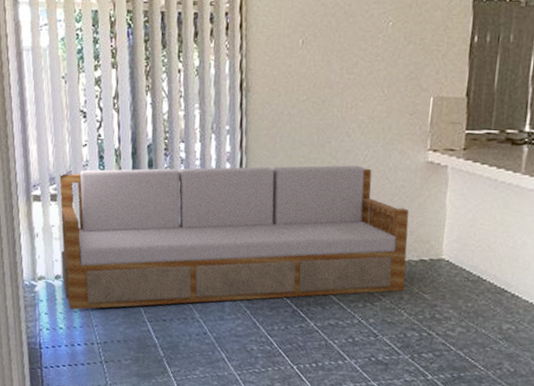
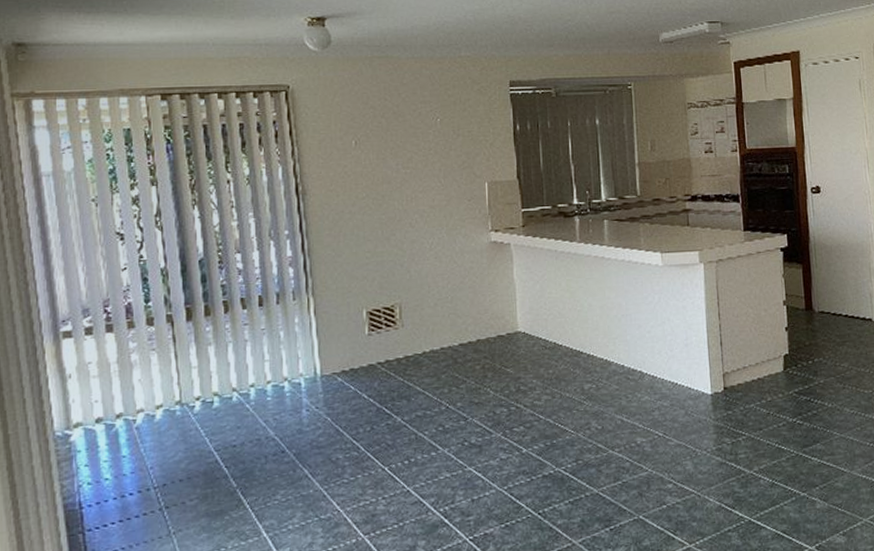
sofa: present [59,165,409,310] -> none [94,253,487,456]

